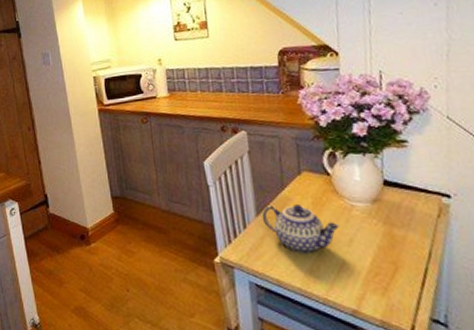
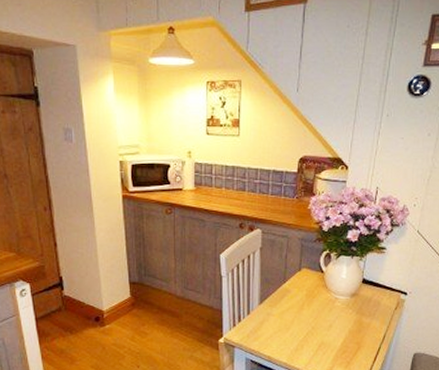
teapot: present [262,203,340,254] -> none [264,295,324,336]

